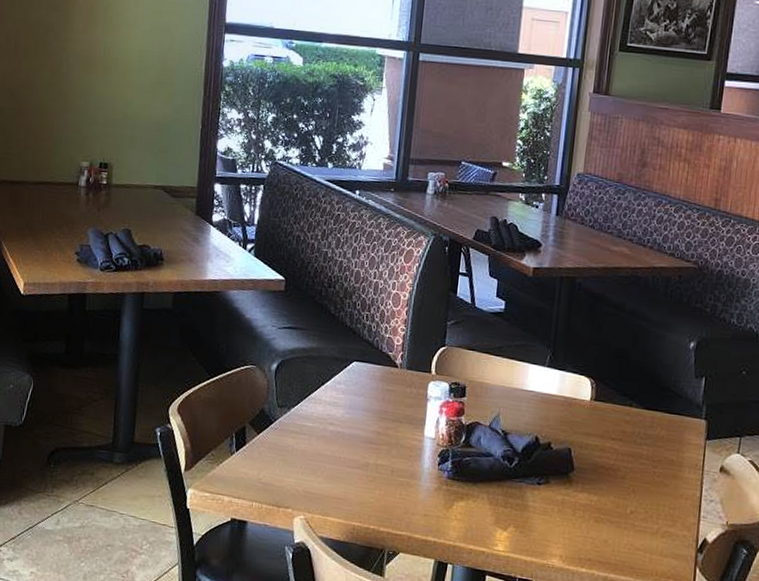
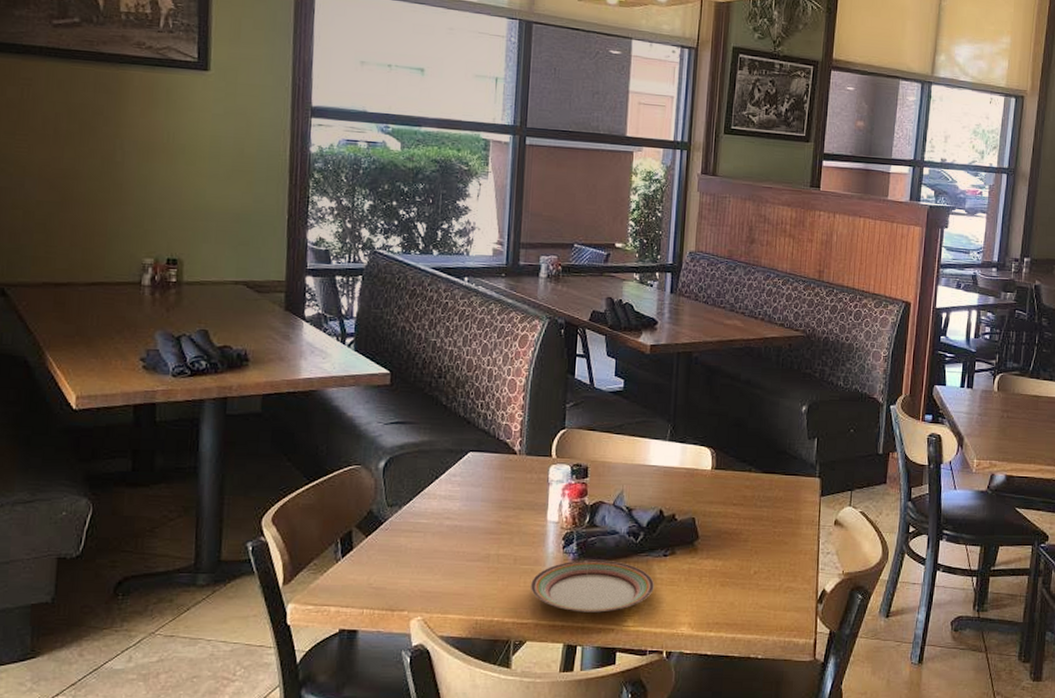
plate: none [406,478,527,534] -> present [531,559,654,613]

